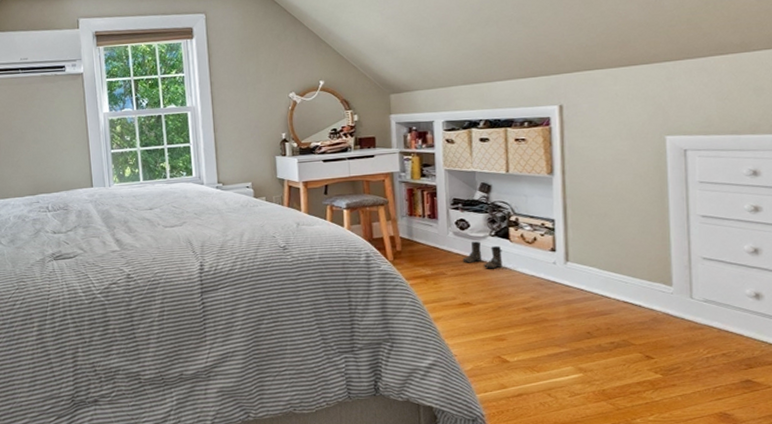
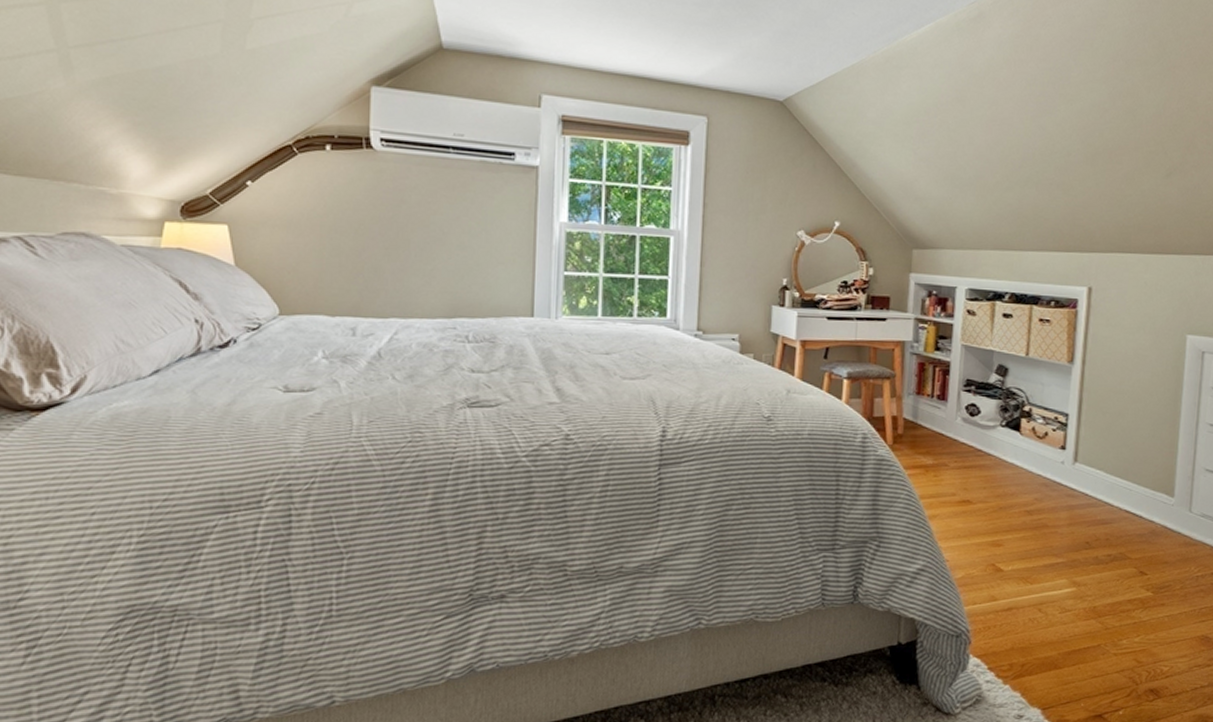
boots: present [462,241,503,269] -> none [968,431,1011,464]

